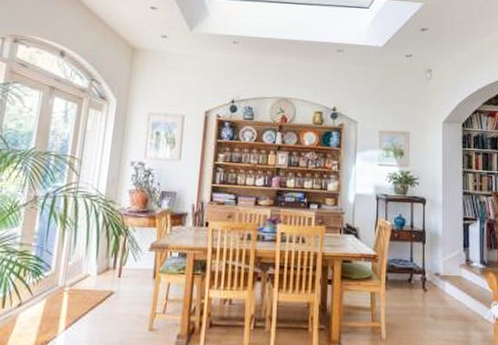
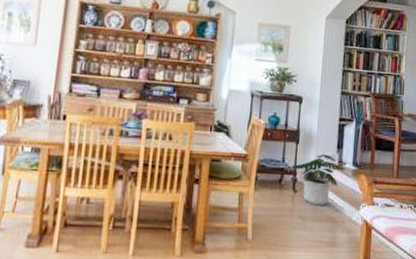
potted plant: none [419,254,473,305] -> present [291,154,345,206]

